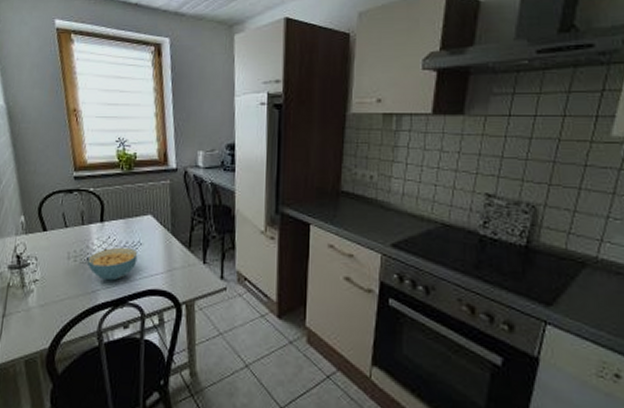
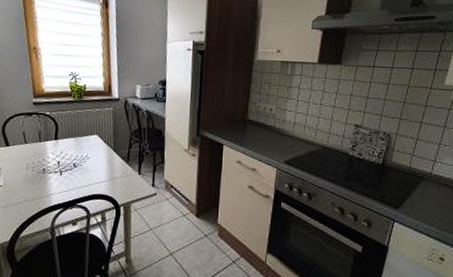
cereal bowl: present [88,247,138,281] -> none [43,160,86,187]

